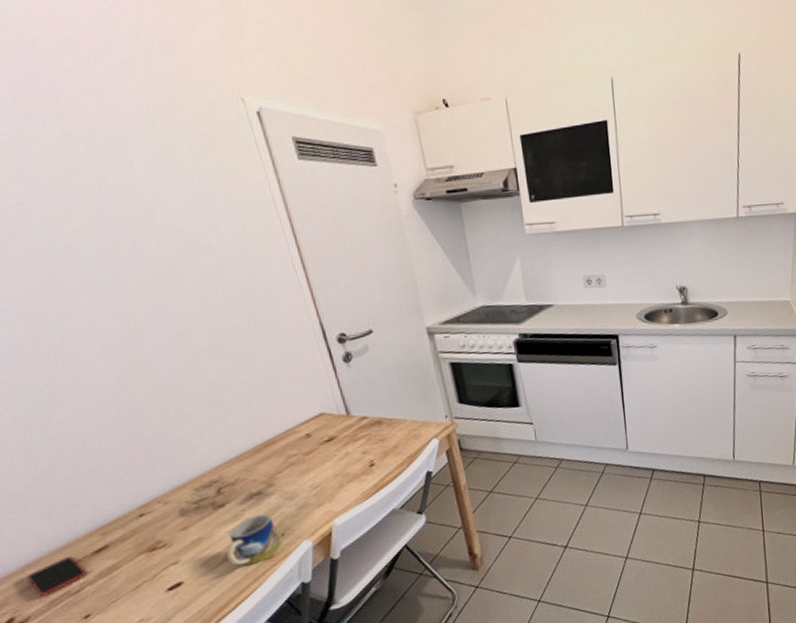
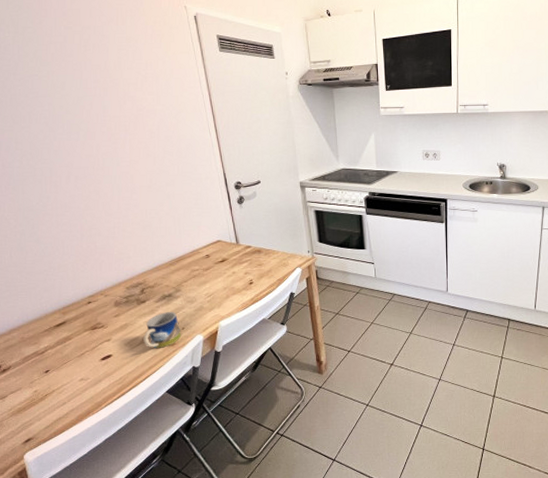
smartphone: present [27,557,87,596] -> none [12,327,50,353]

